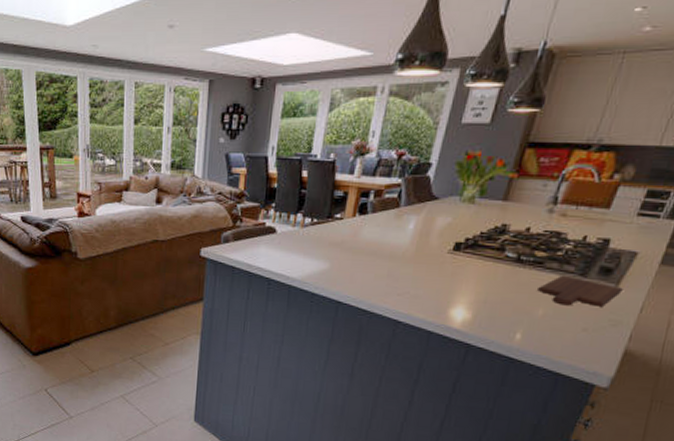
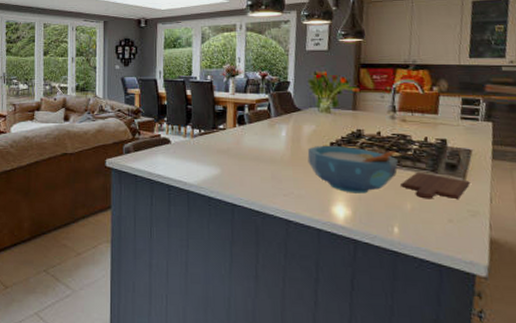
bowl: none [433,242,544,297] -> present [307,146,398,194]

